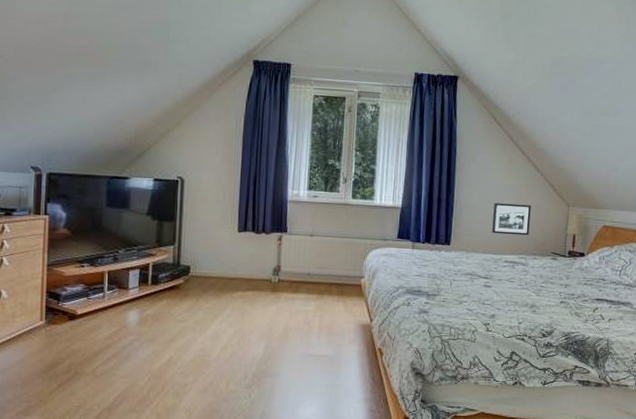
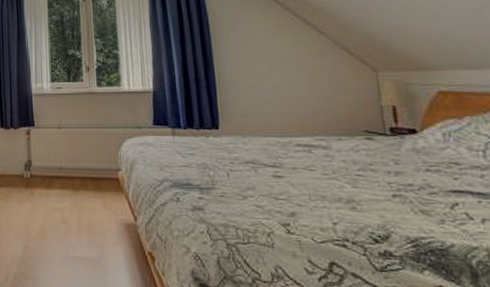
picture frame: present [492,202,531,236] -> none [268,74,325,113]

